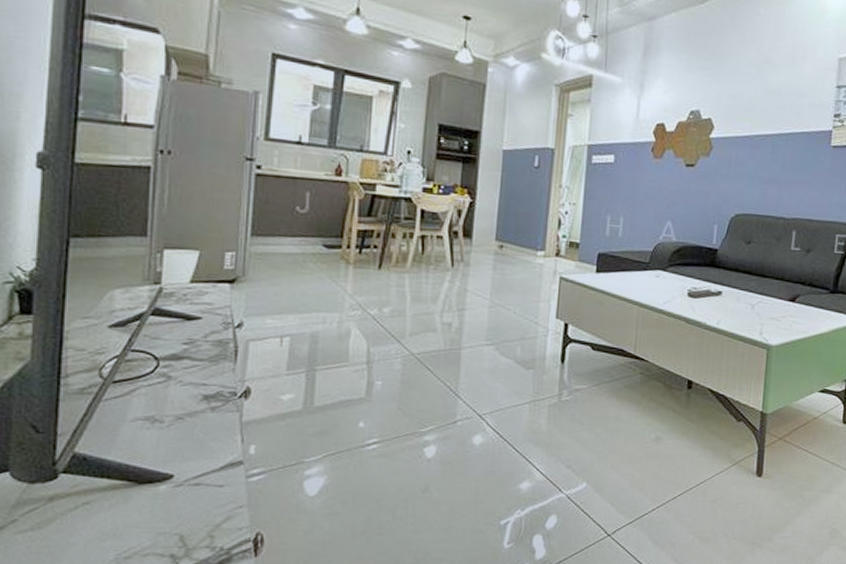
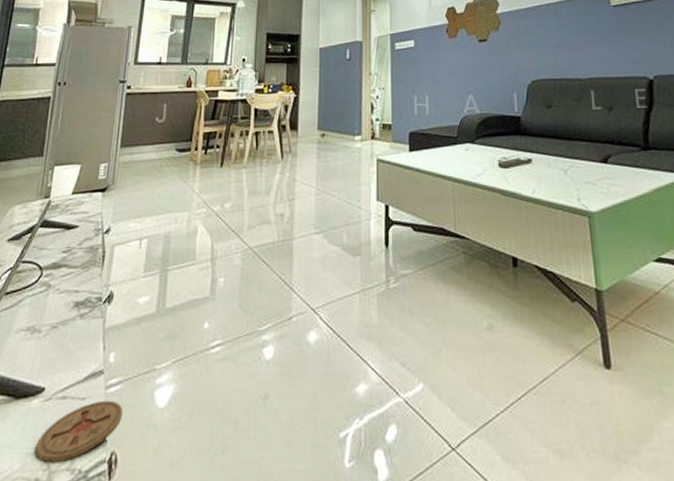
coaster: none [167,488,268,541] -> present [35,400,123,463]

